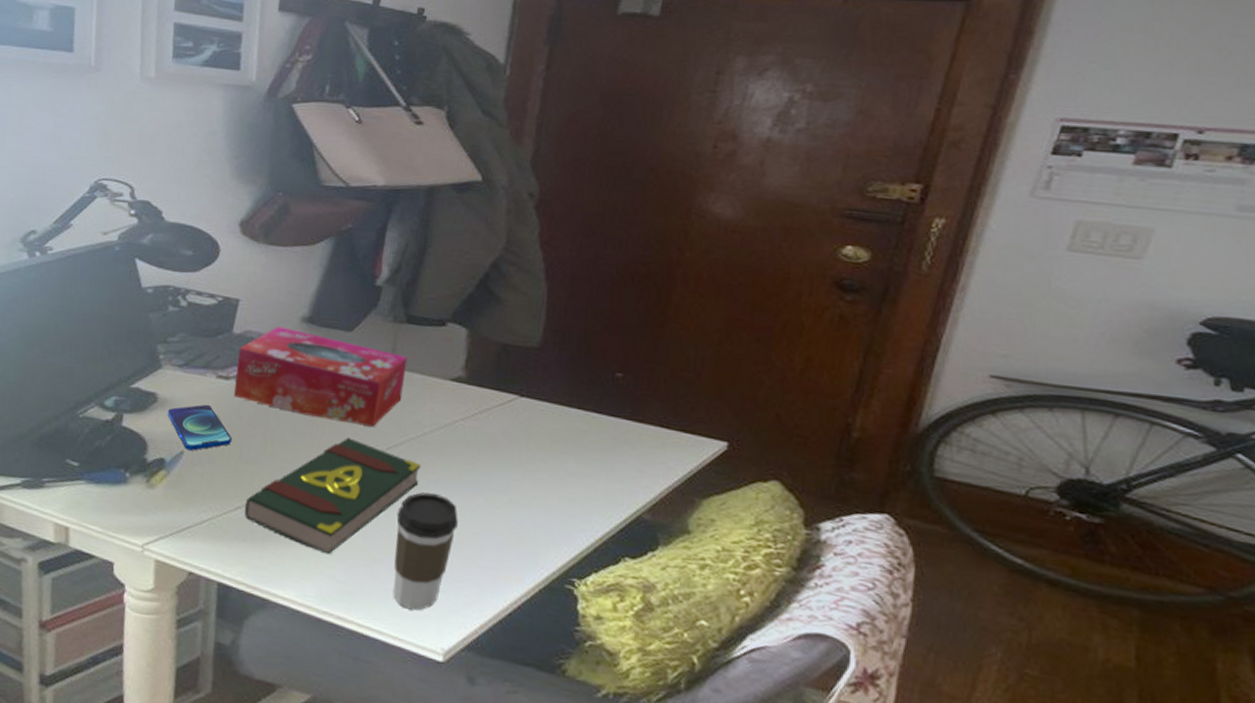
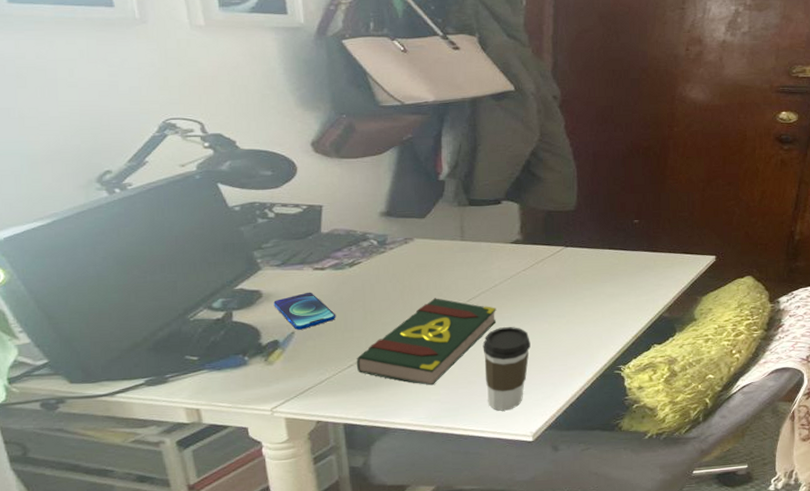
tissue box: present [234,326,408,427] -> none [329,222,474,288]

